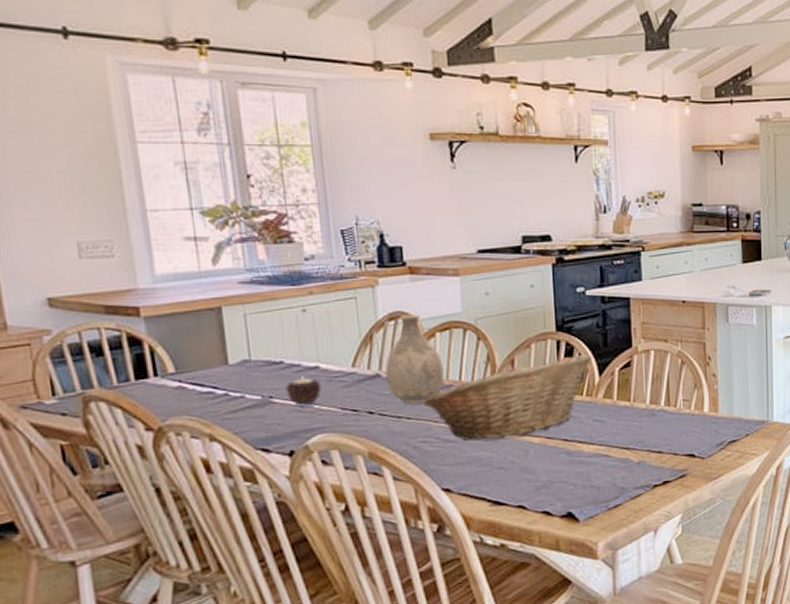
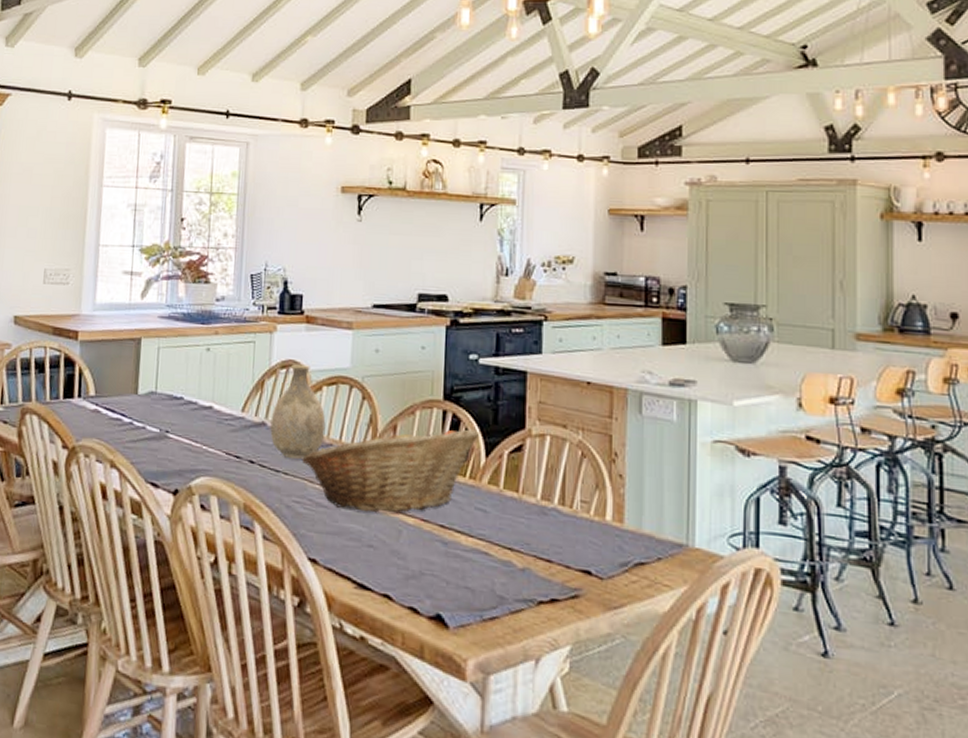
candle: present [285,376,322,407] -> none [180,414,212,446]

